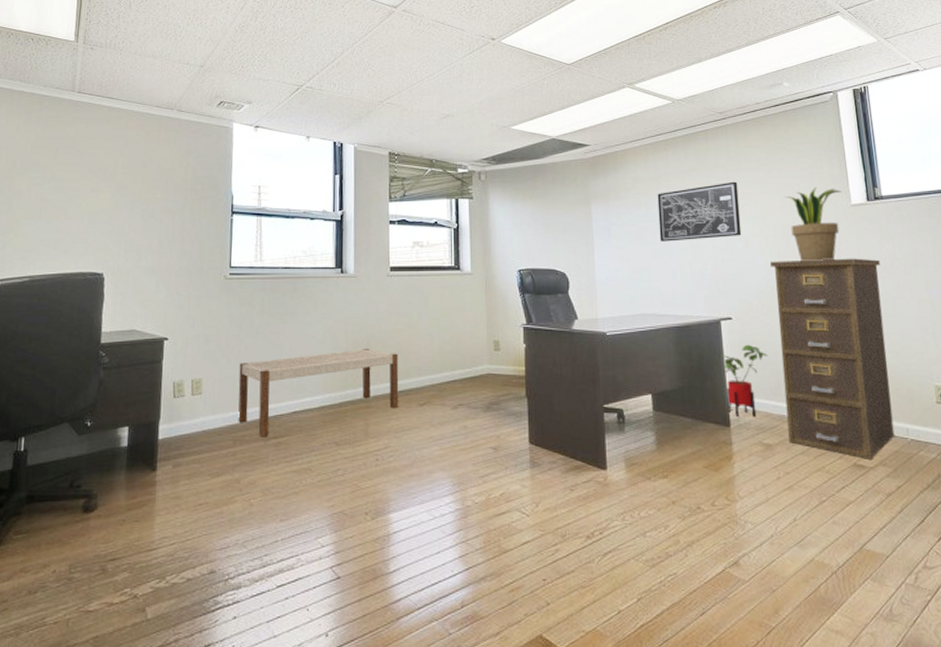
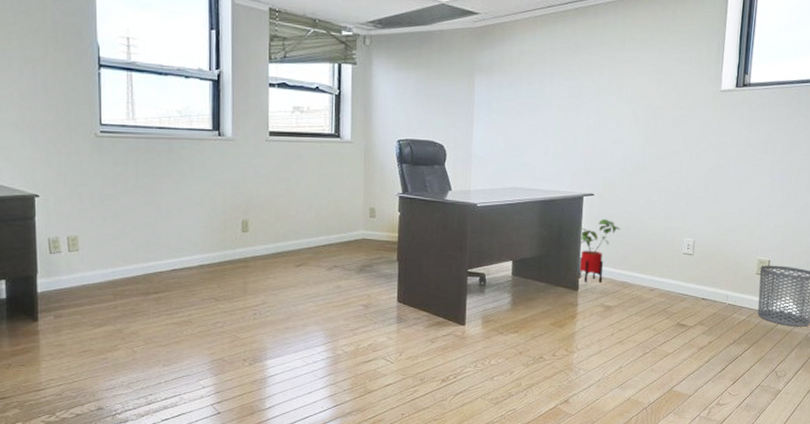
bench: present [238,349,399,437] -> none [116,212,277,292]
wall art: present [657,181,742,242] -> none [537,60,619,119]
filing cabinet: present [770,258,895,459] -> none [626,142,735,320]
potted plant: present [784,187,842,262] -> none [660,71,715,144]

